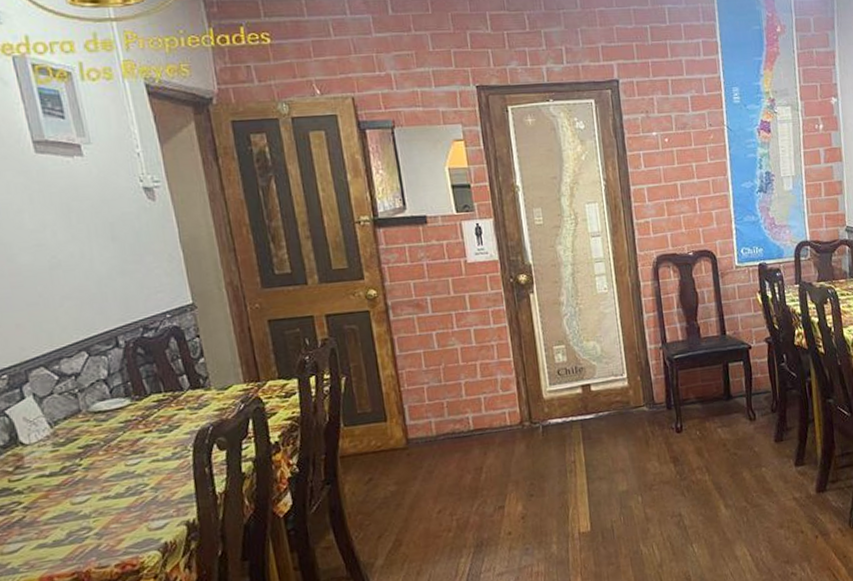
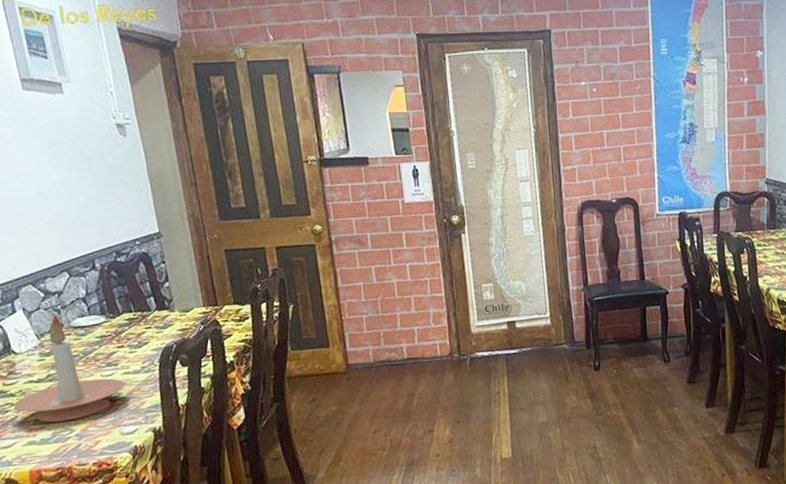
candle holder: none [20,399,155,522] -> present [13,315,126,423]

